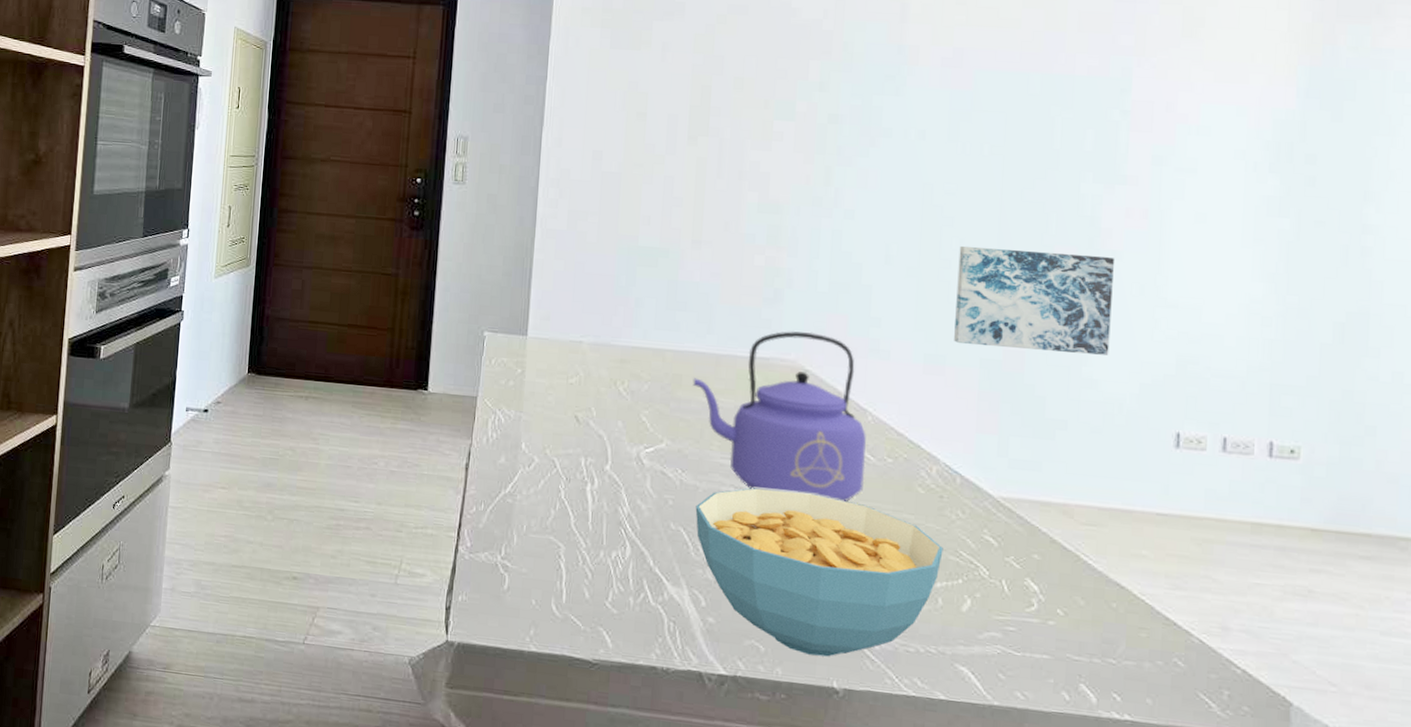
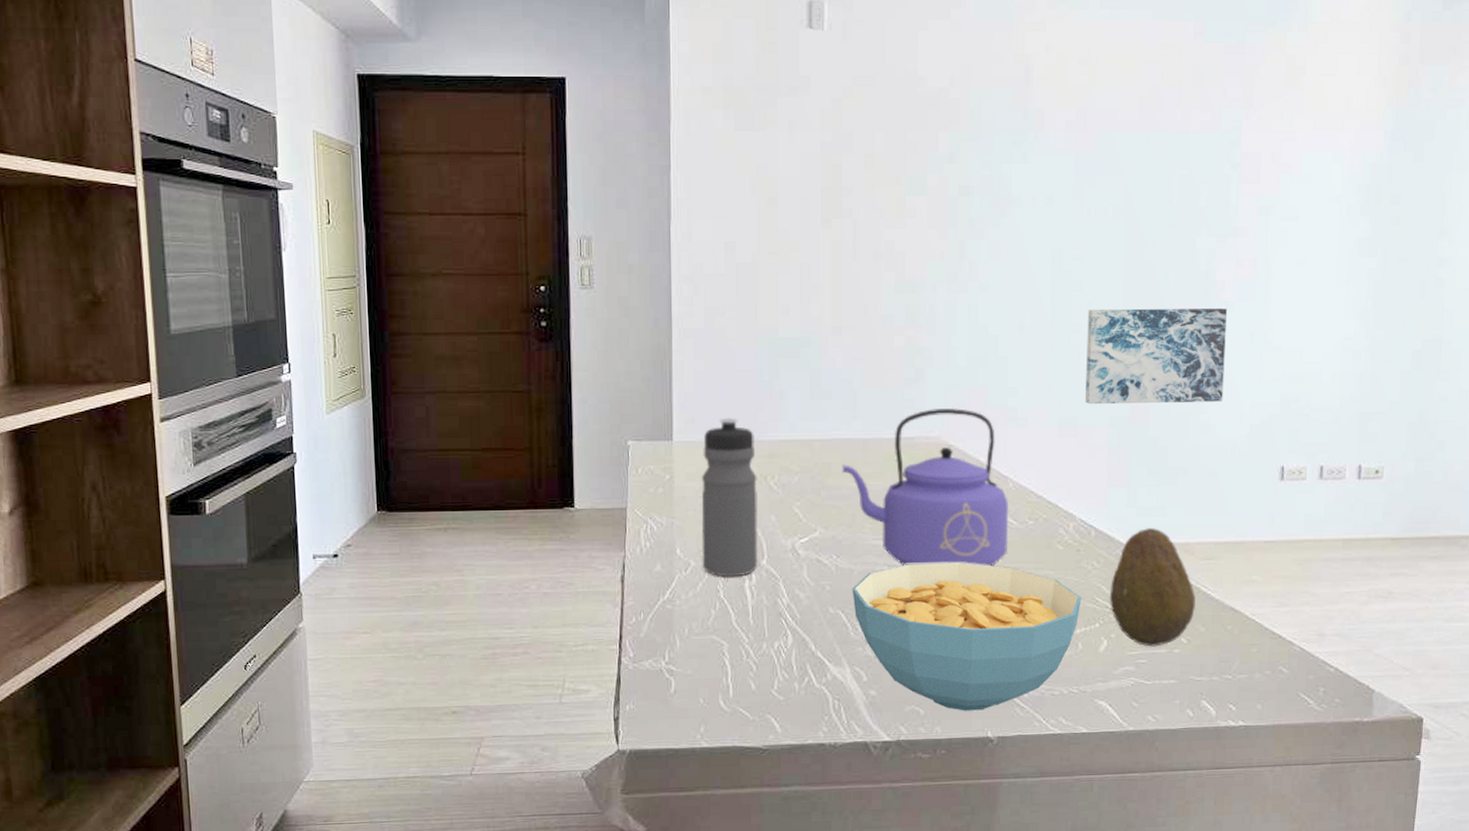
water bottle: none [545,319,607,479] -> present [701,417,758,577]
fruit: none [974,481,1075,615] -> present [1109,527,1196,647]

